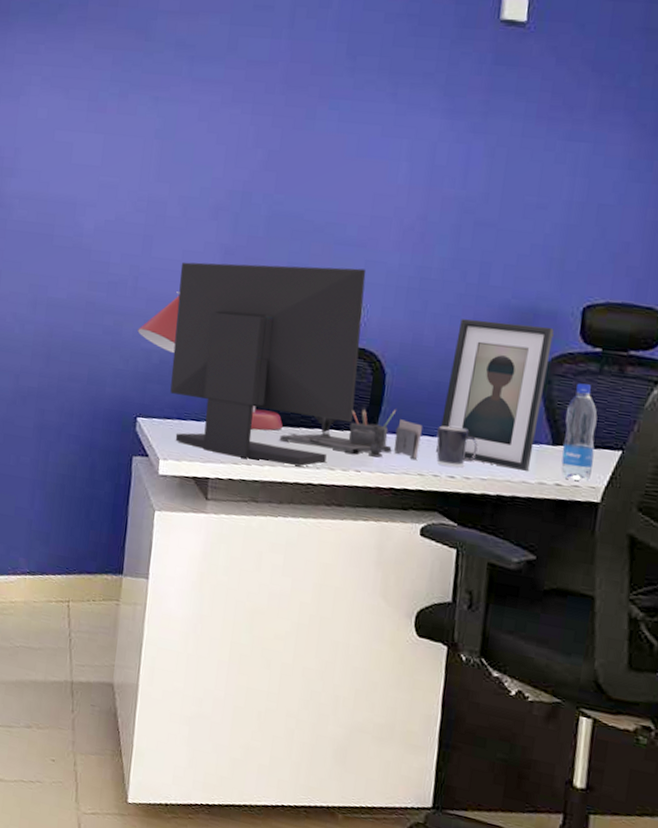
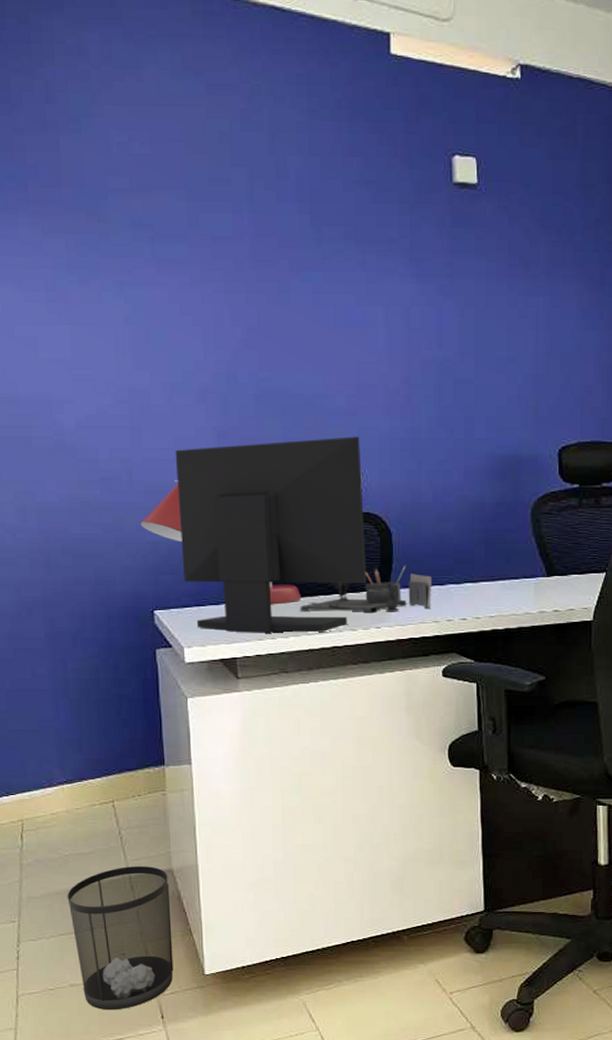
waste bin: none [10,669,108,819] -> present [67,866,174,1011]
picture frame: present [436,319,555,471] -> none [447,470,538,603]
mug: present [436,425,478,468] -> none [446,574,483,611]
bottle: present [561,383,598,482] -> none [555,518,584,605]

